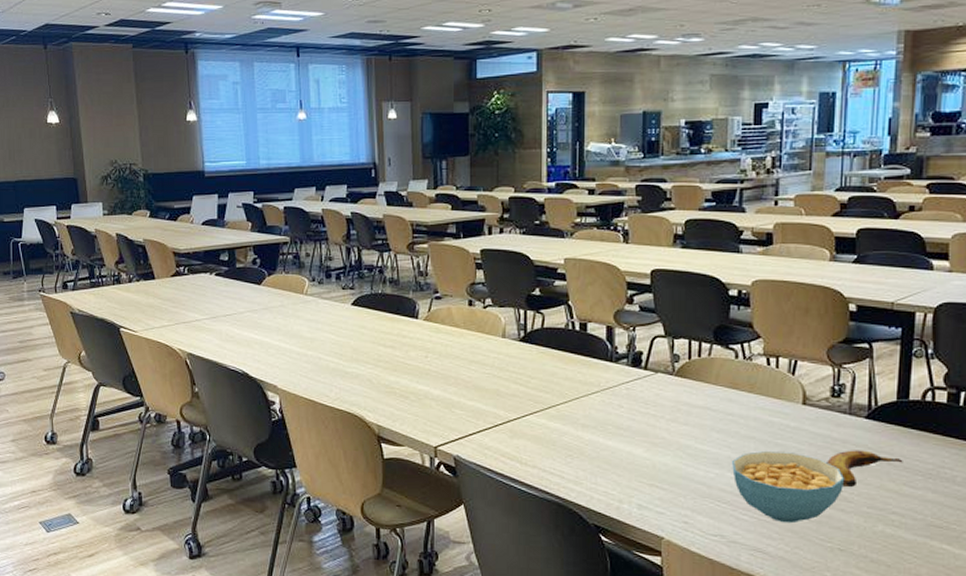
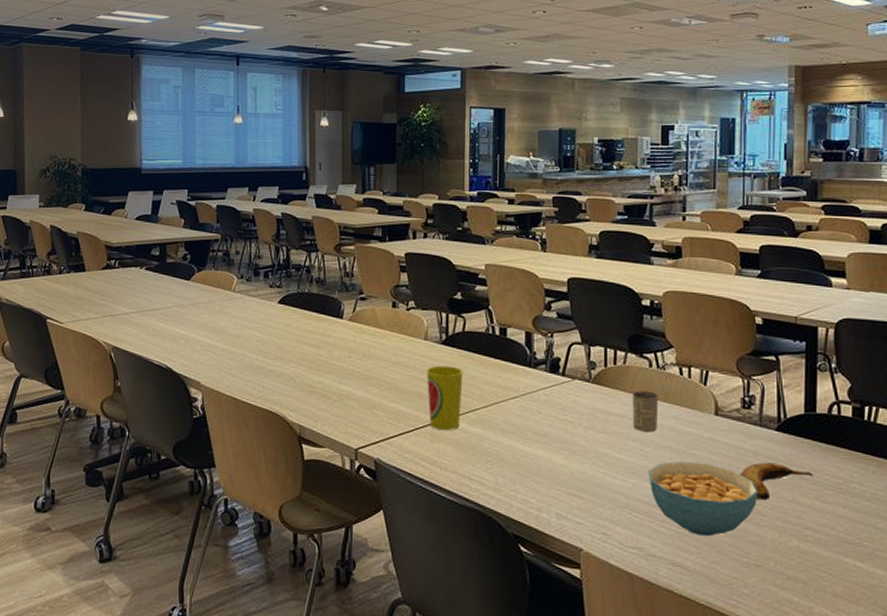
cup: none [504,363,543,426] -> present [426,365,463,430]
bottle: none [716,382,744,425] -> present [632,391,659,434]

